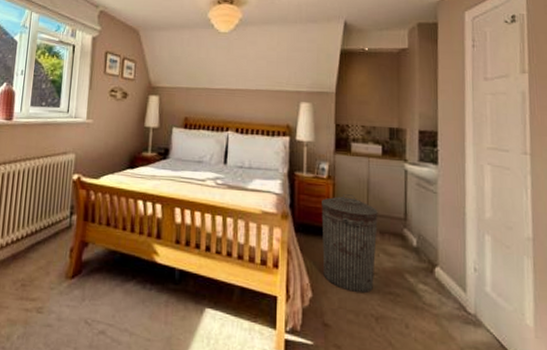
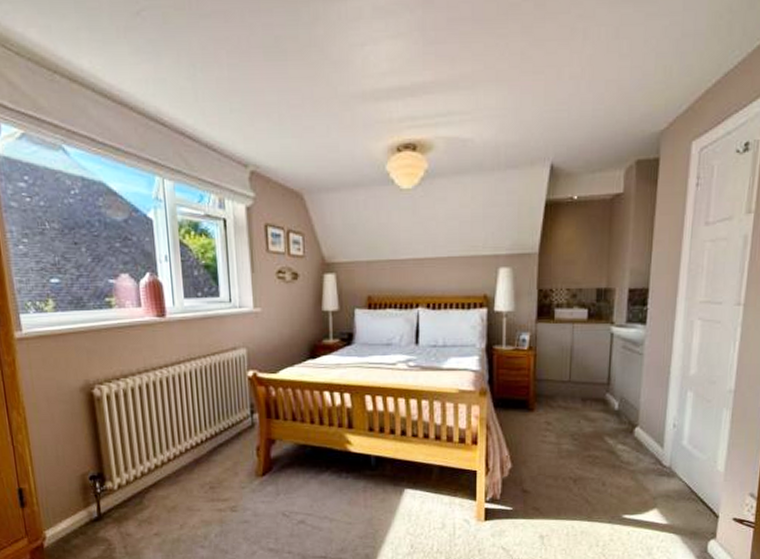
trash can: present [321,194,378,294] -> none [521,364,581,460]

